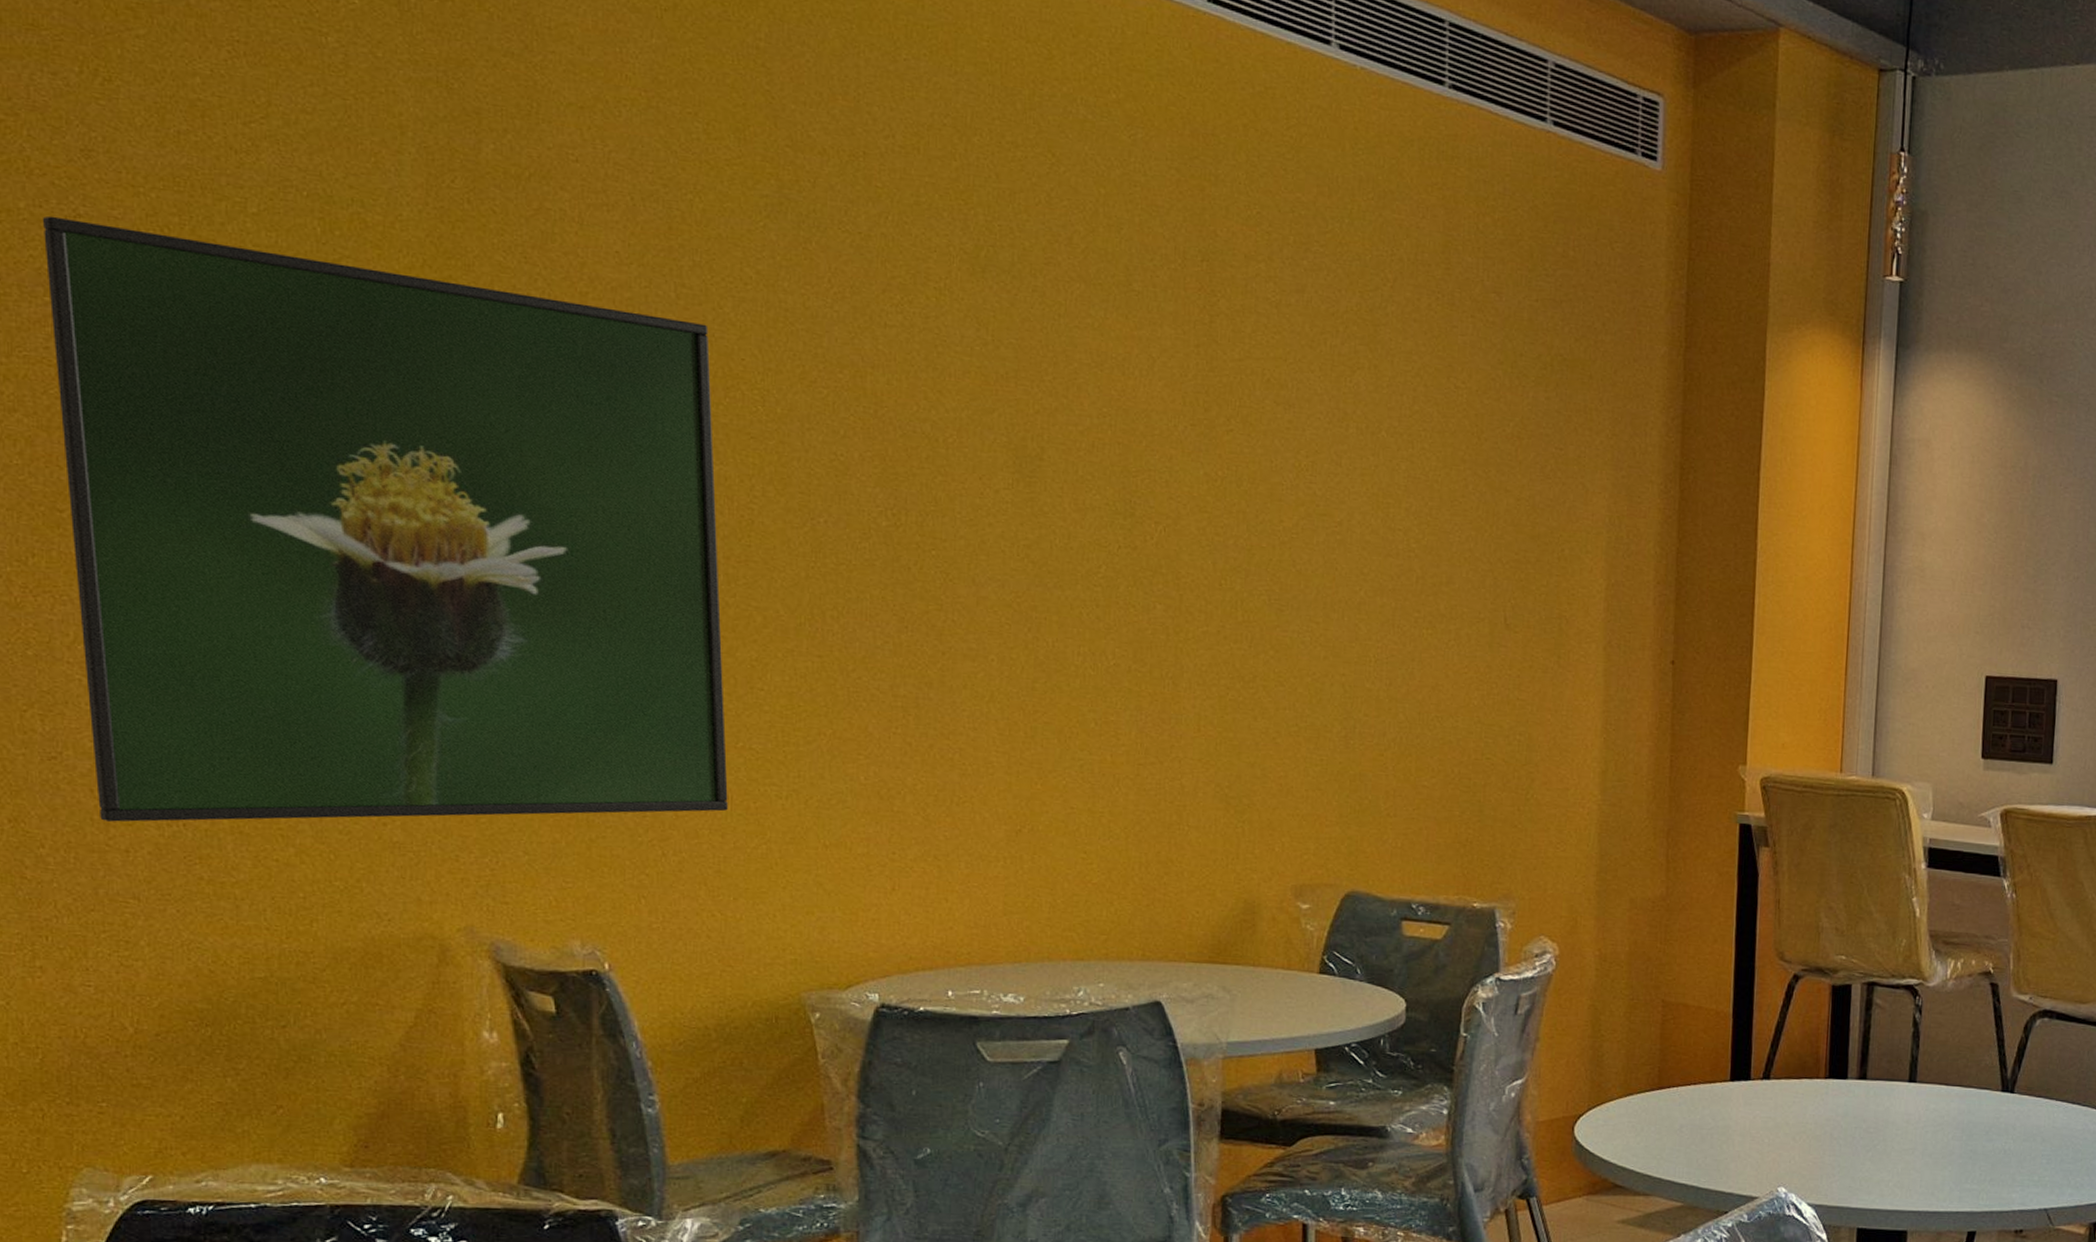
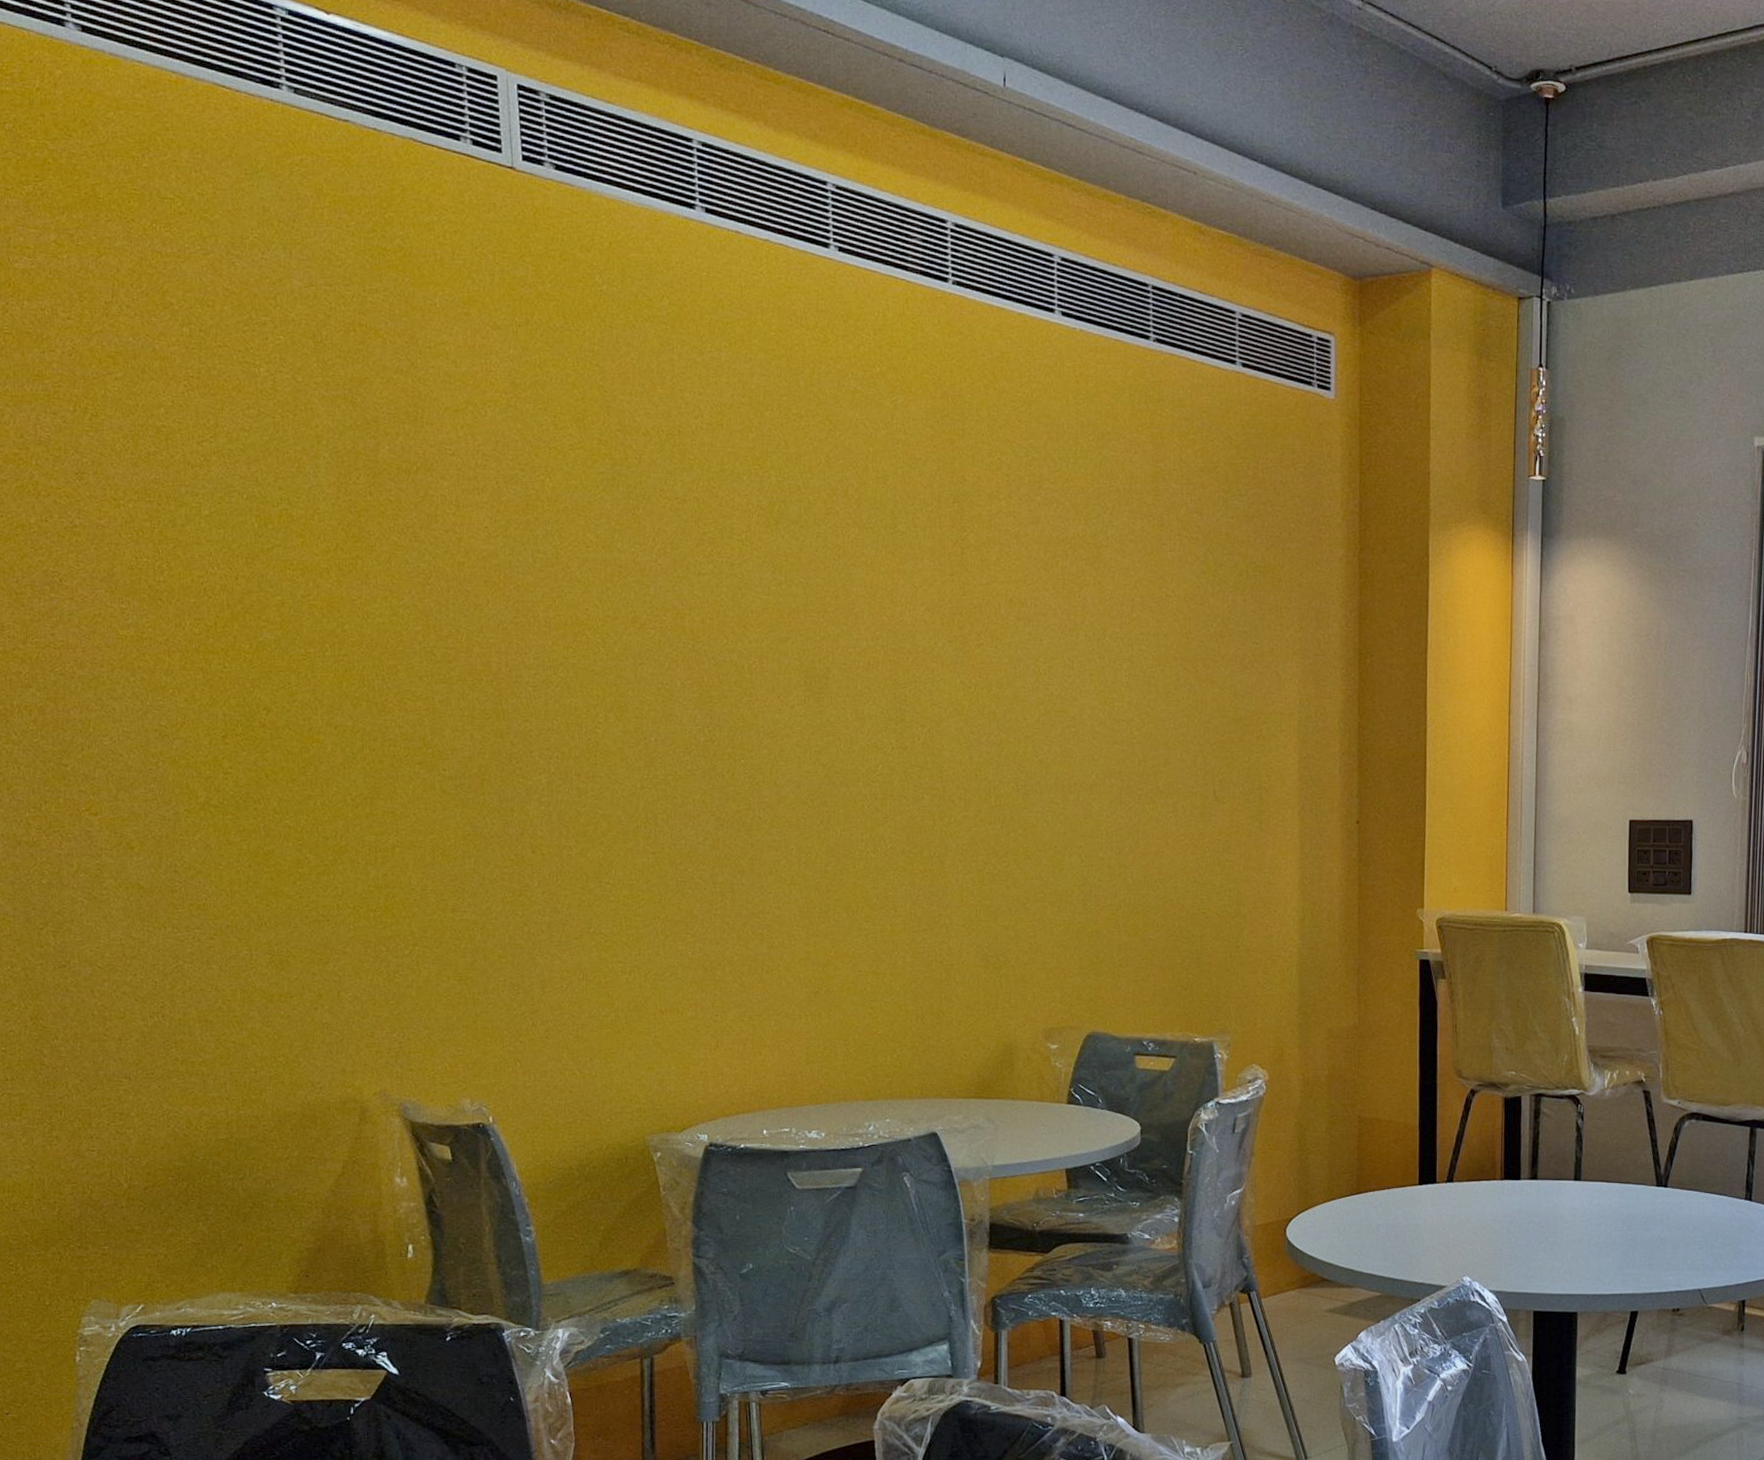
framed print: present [42,215,728,822] -> none [47,528,583,1016]

